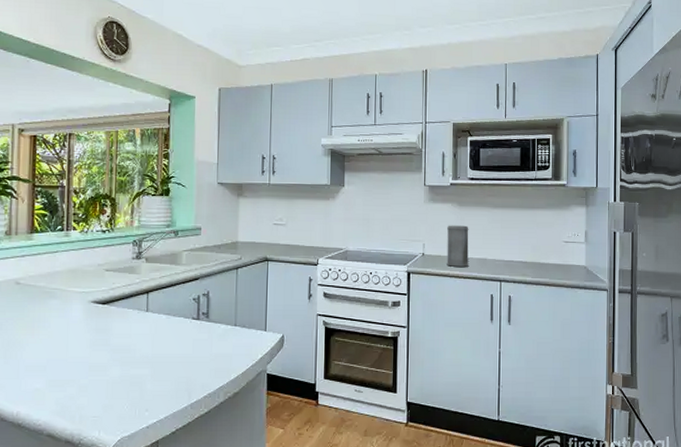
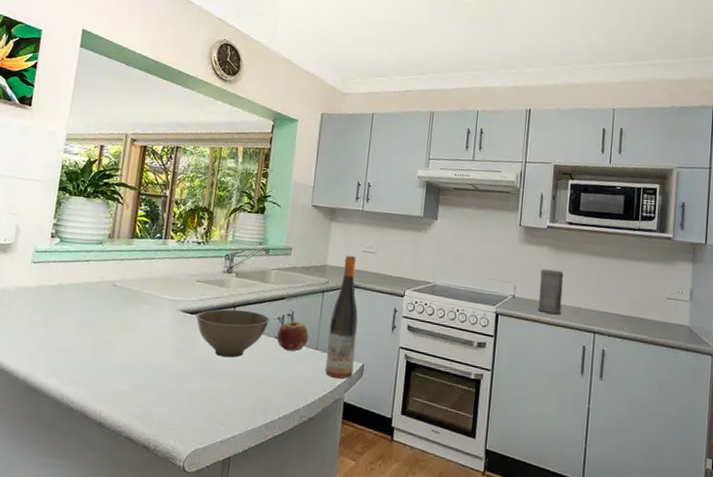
bowl: none [108,295,185,344] -> present [195,309,270,358]
fruit: none [193,300,226,330] -> present [276,321,309,352]
wine bottle: none [245,229,275,351] -> present [324,255,358,379]

